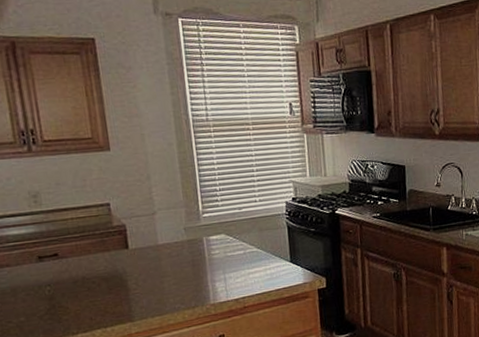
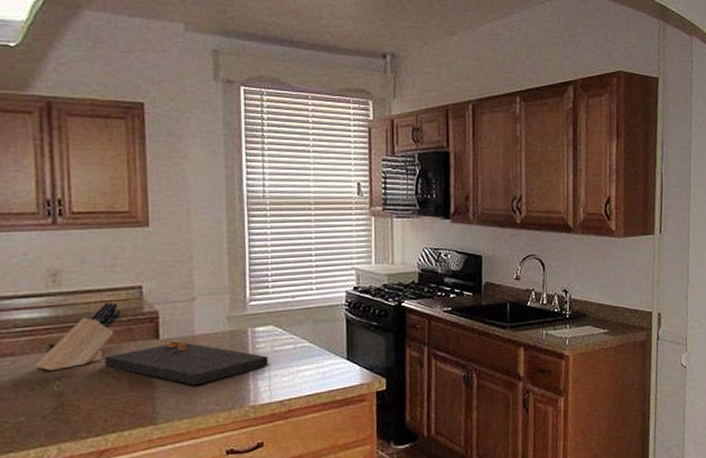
knife block: none [27,218,95,279] -> present [34,302,122,372]
cutting board: none [84,249,223,288] -> present [104,339,268,385]

